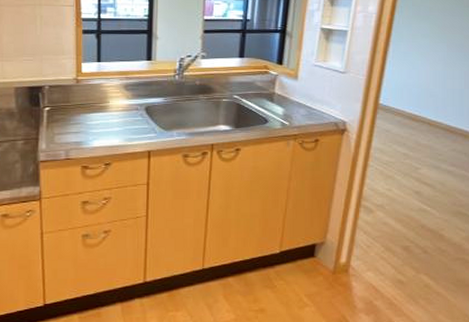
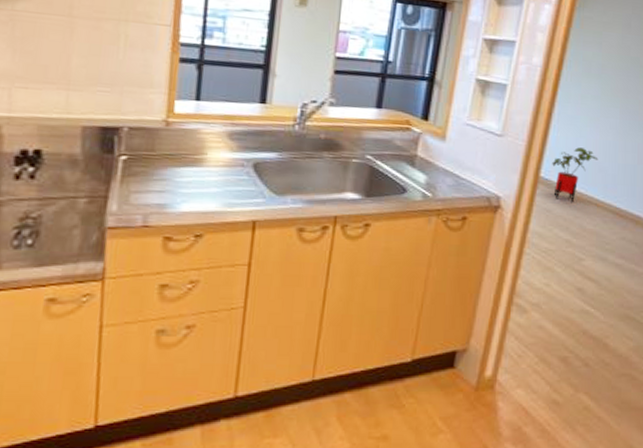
house plant: none [389,78,430,124] -> present [552,147,598,203]

